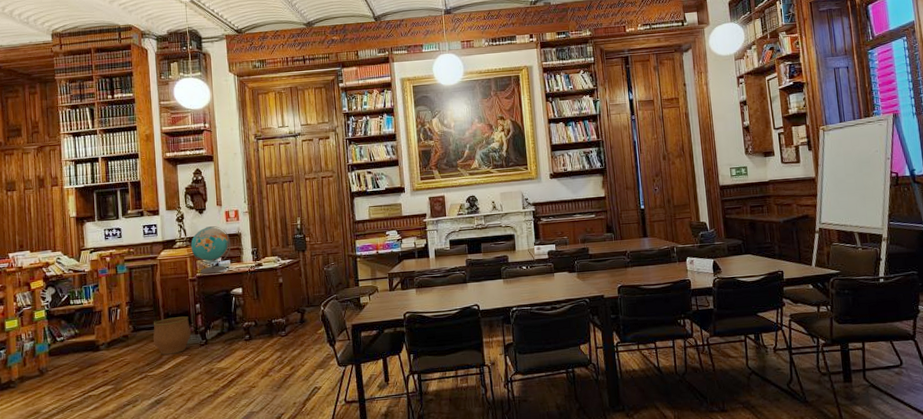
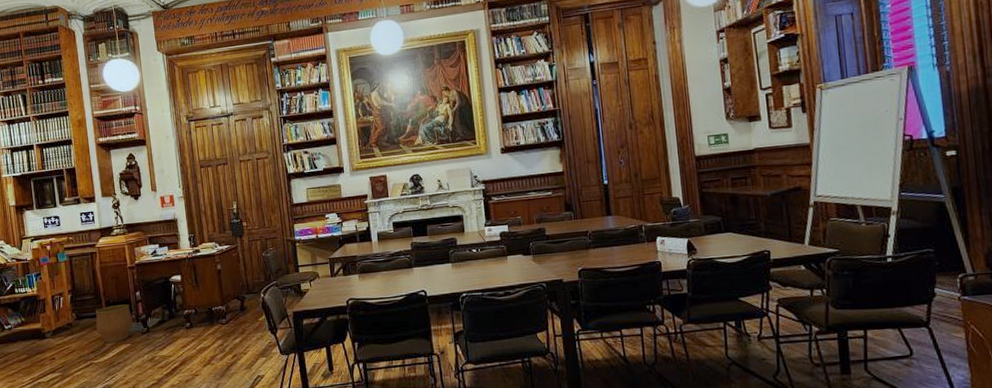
globe: present [191,226,231,274] -> none [127,212,168,262]

